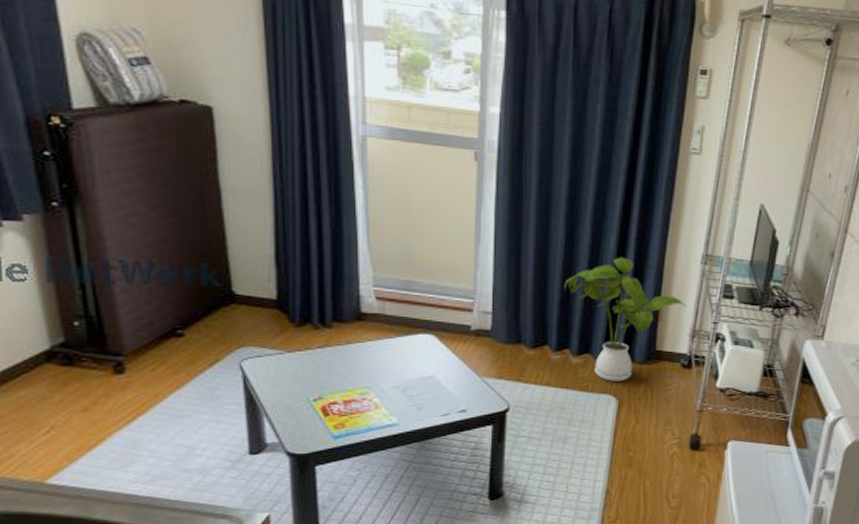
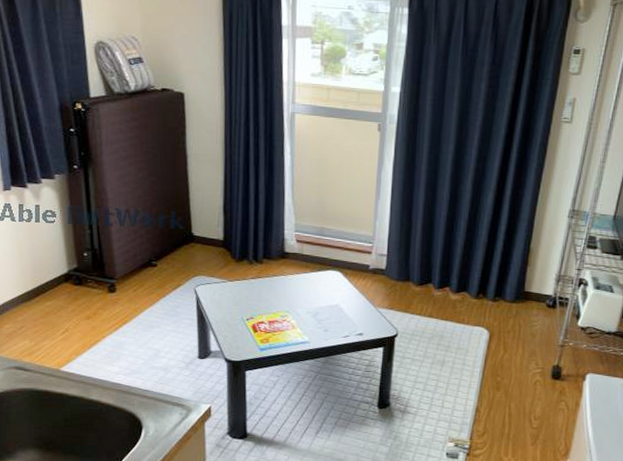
house plant: present [564,257,687,382] -> none [447,211,554,317]

